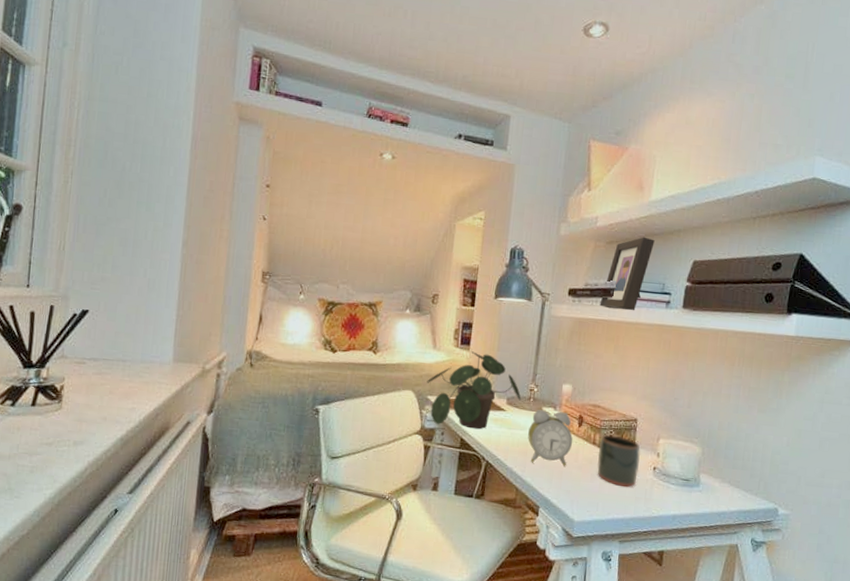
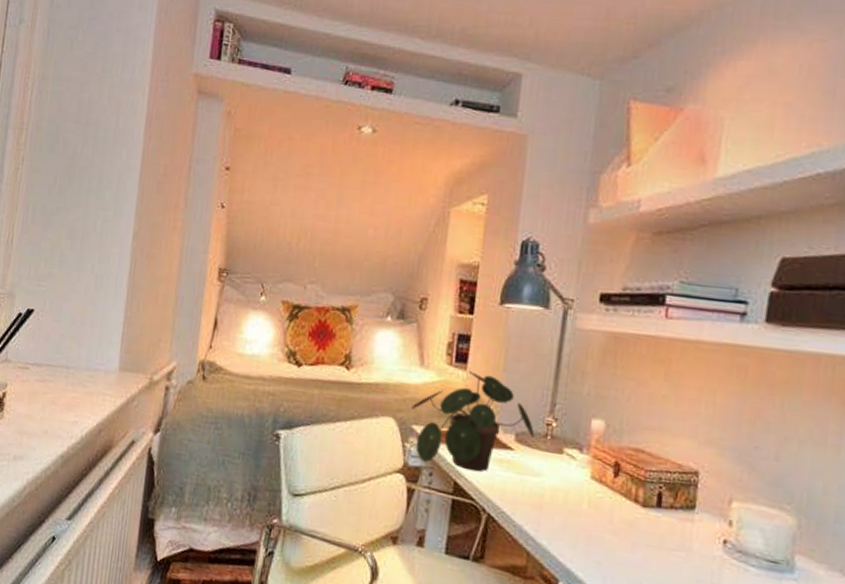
alarm clock: present [528,410,573,466] -> none [543,451,606,529]
mug: present [597,434,641,487] -> none [640,489,705,564]
picture frame: present [599,237,655,311] -> none [643,225,723,325]

